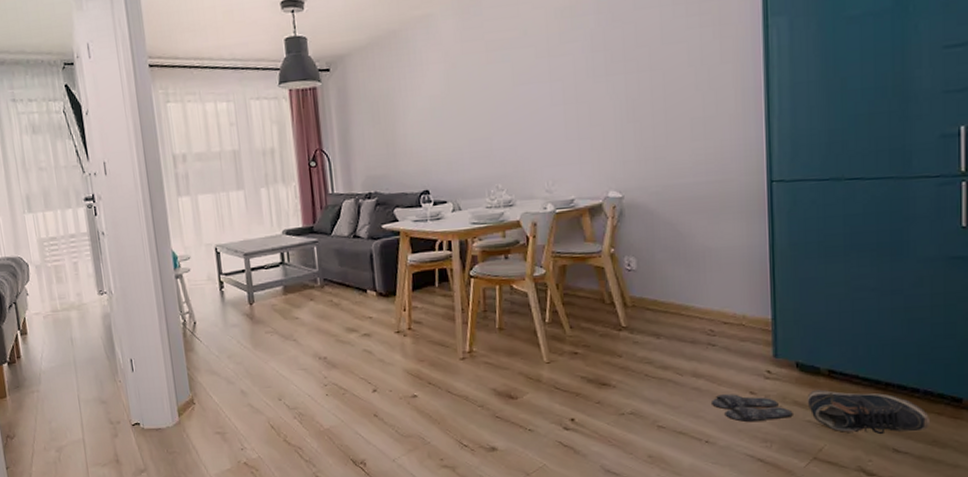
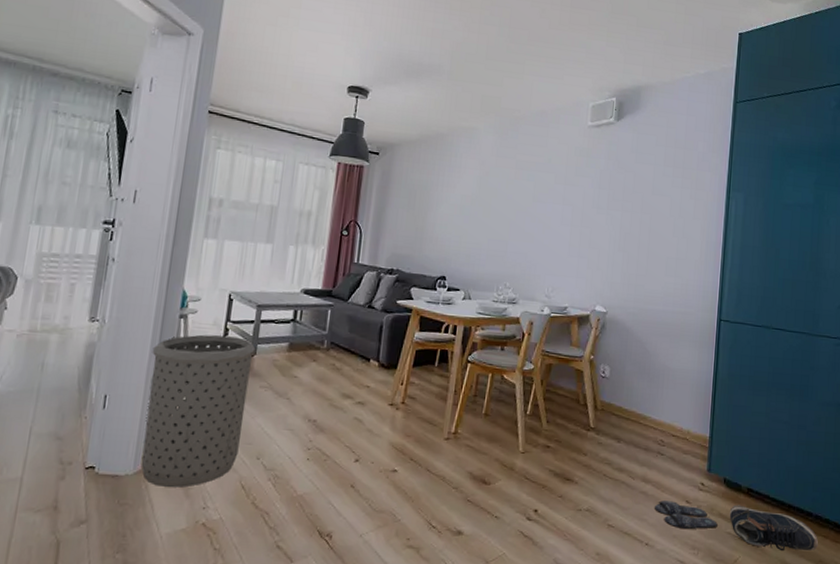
laundry basket: none [161,288,261,434] -> present [141,334,256,487]

